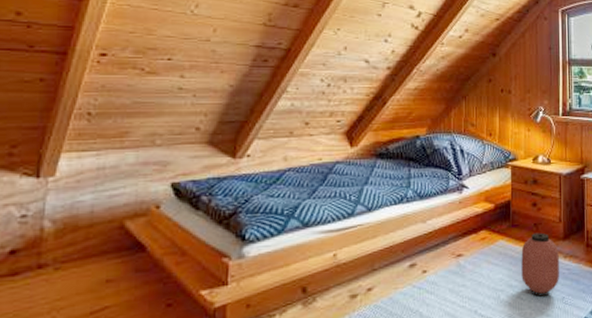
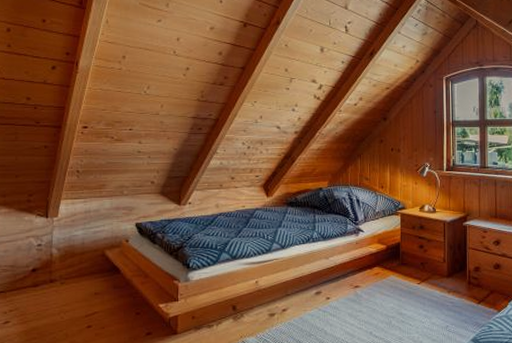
lantern: present [521,232,559,297] -> none [410,270,444,324]

